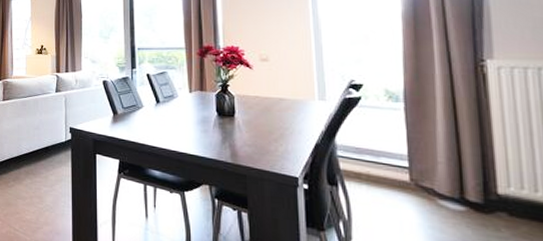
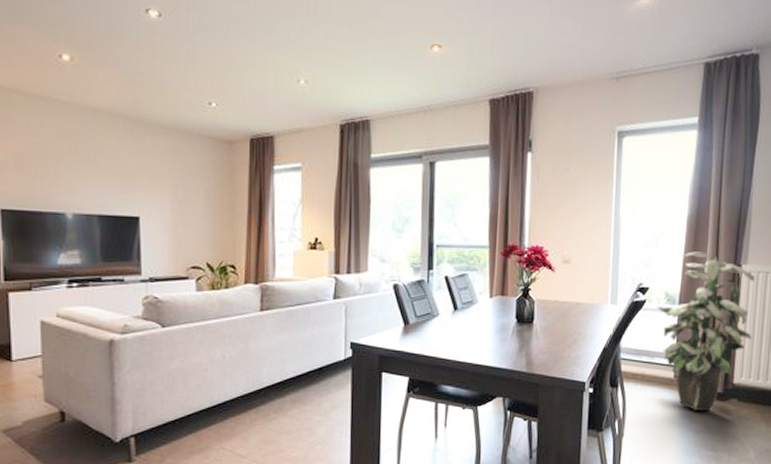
indoor plant: none [376,47,516,225] -> present [657,251,755,412]

